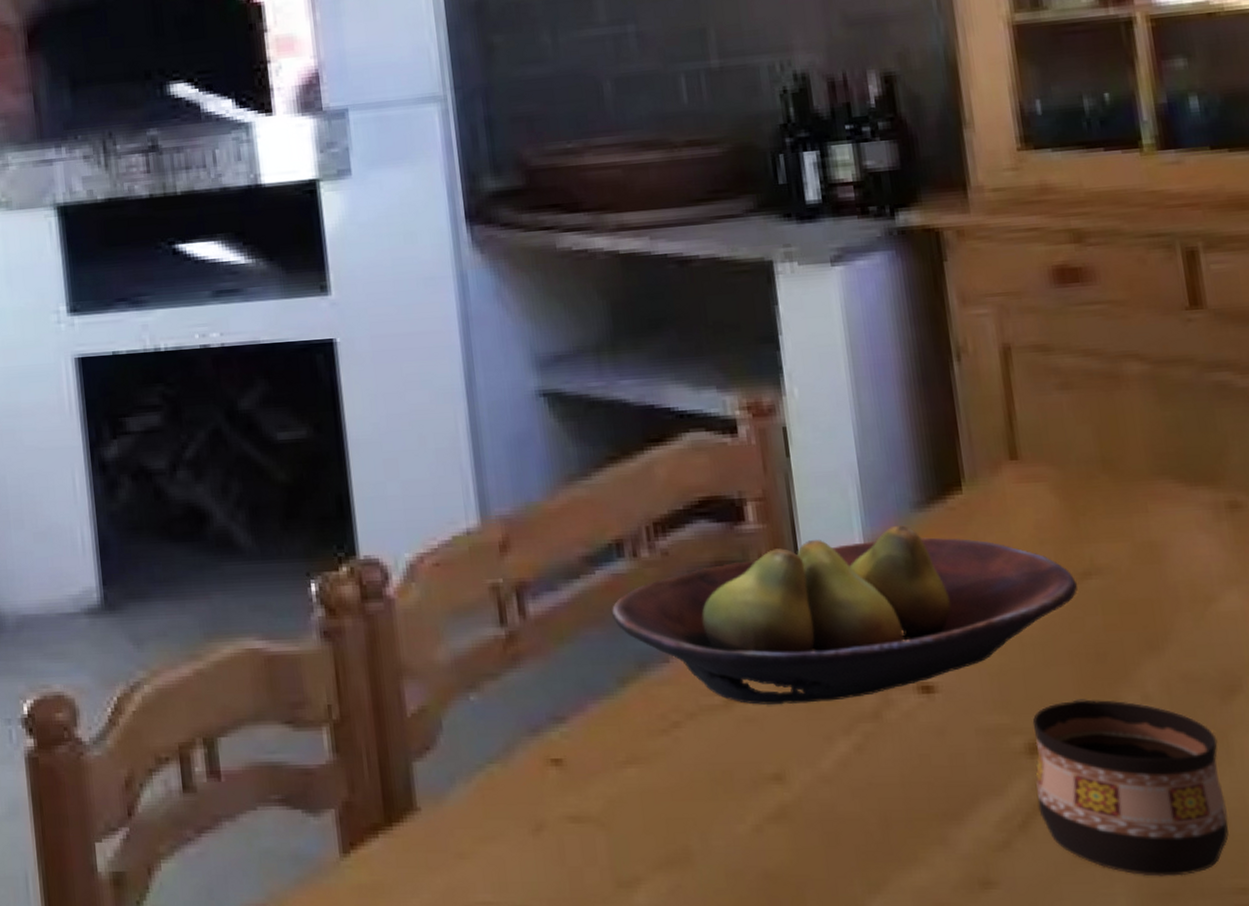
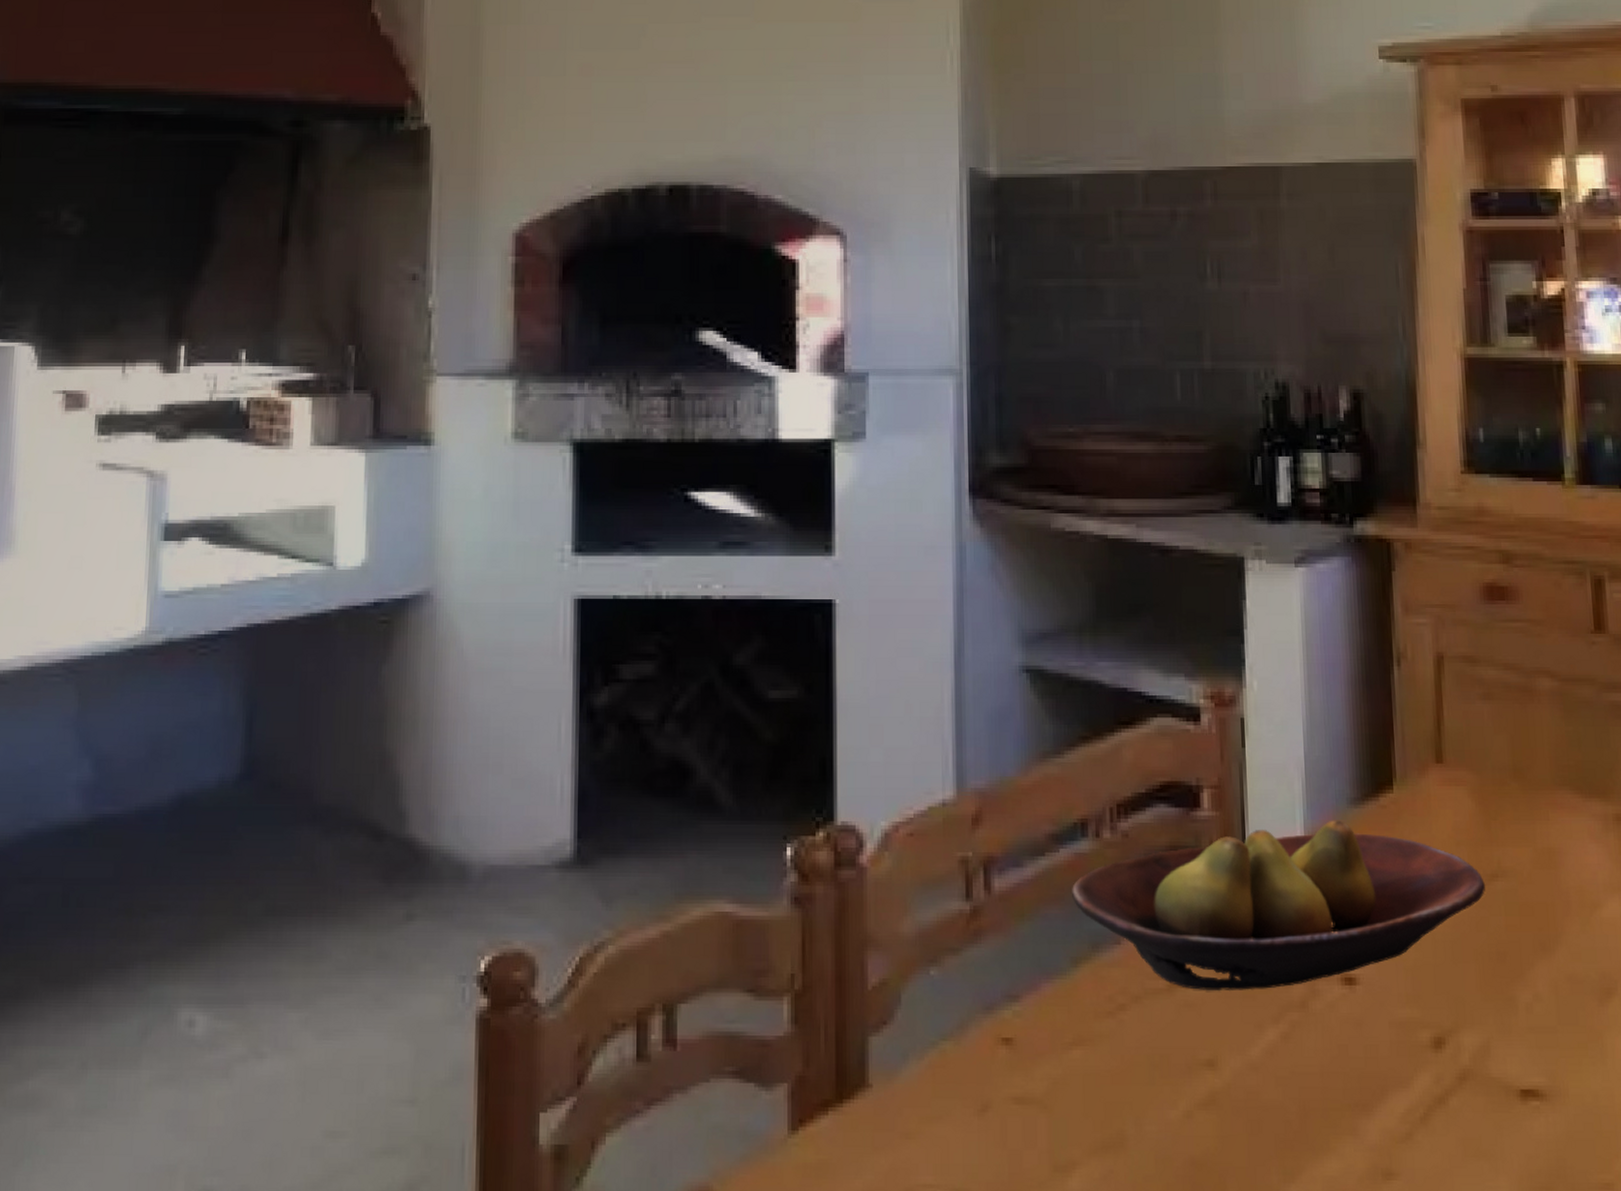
cup: present [1032,699,1229,877] -> none [1438,996,1599,1171]

